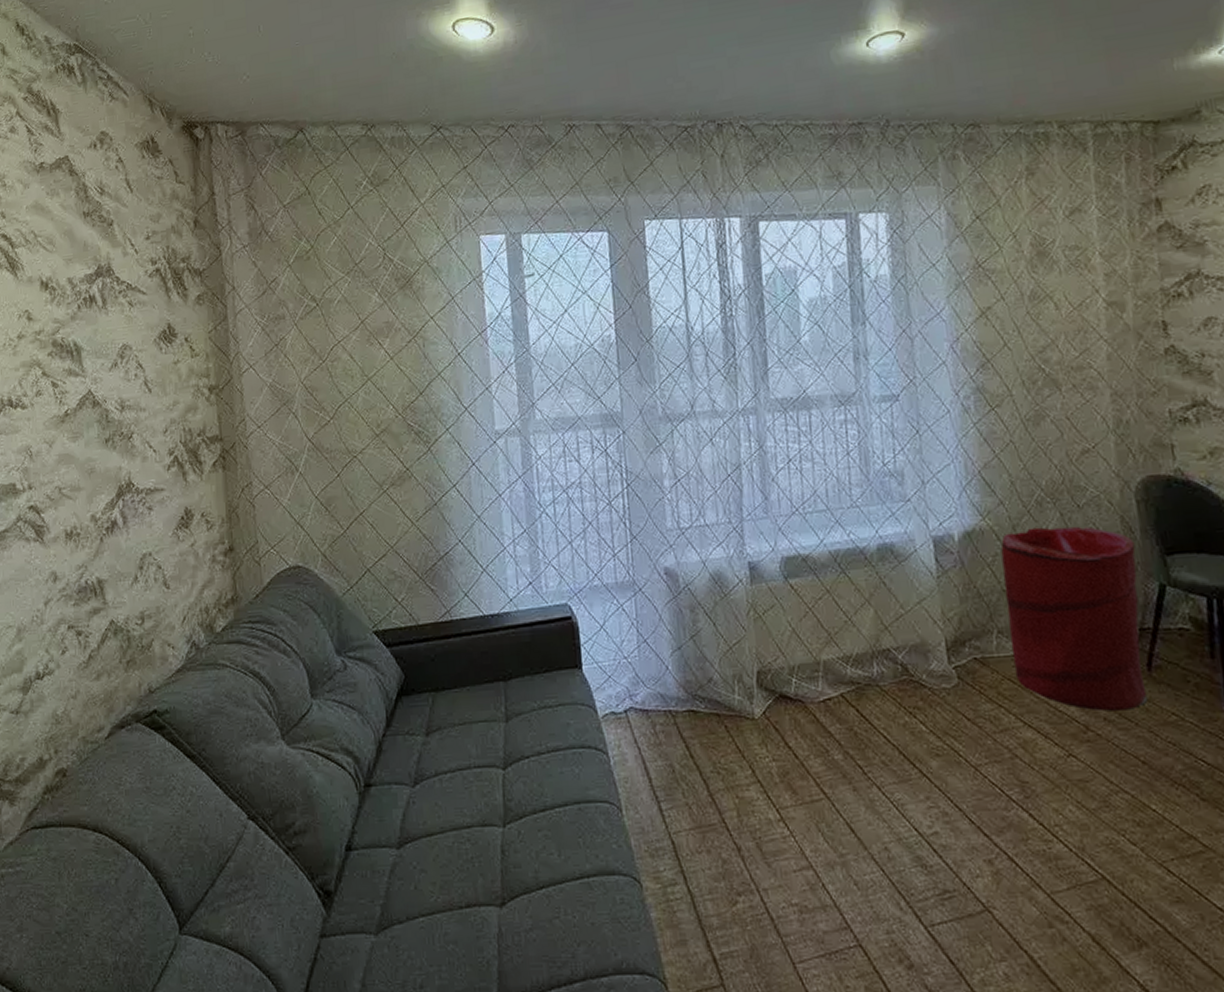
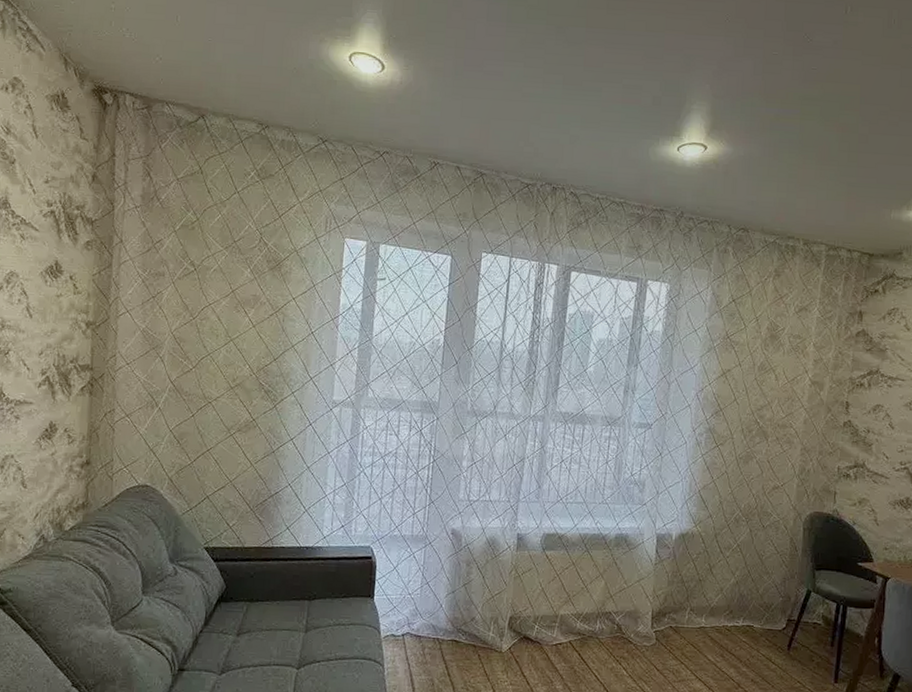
laundry hamper: present [1001,526,1148,712] -> none [697,537,796,676]

